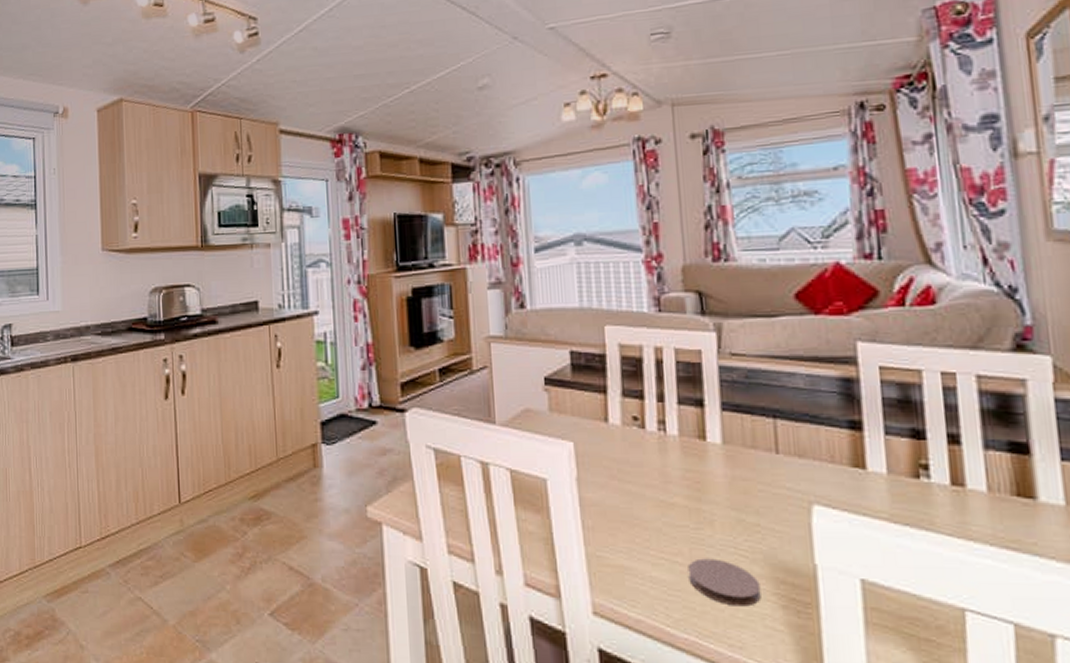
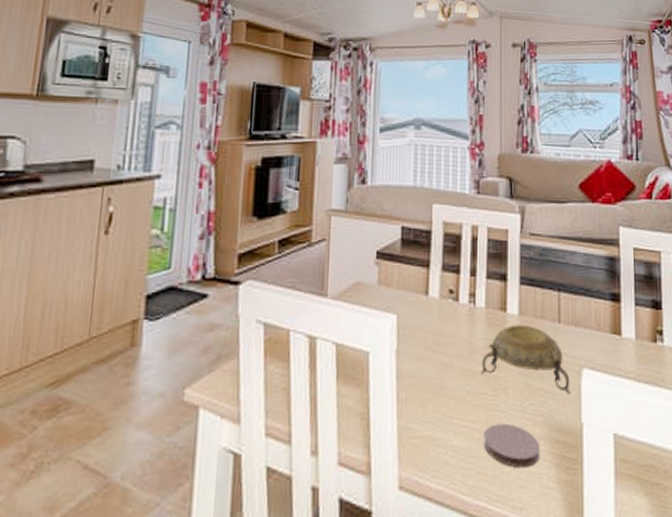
decorative bowl: none [679,455,798,533] -> present [481,325,570,395]

